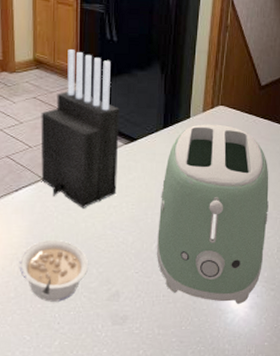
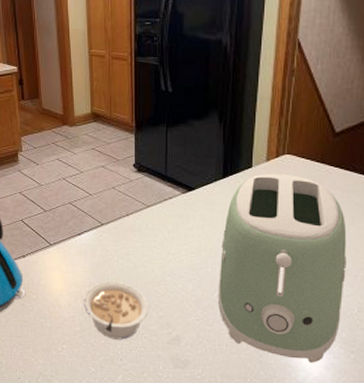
knife block: present [41,50,120,209] -> none [99,102,176,254]

